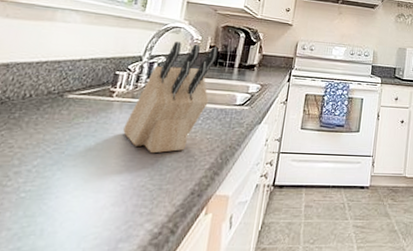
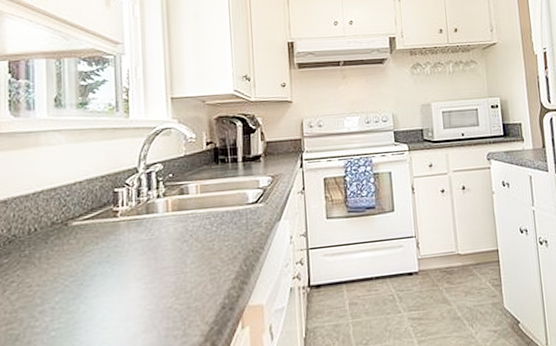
knife block: present [123,41,219,154] -> none [136,142,218,271]

